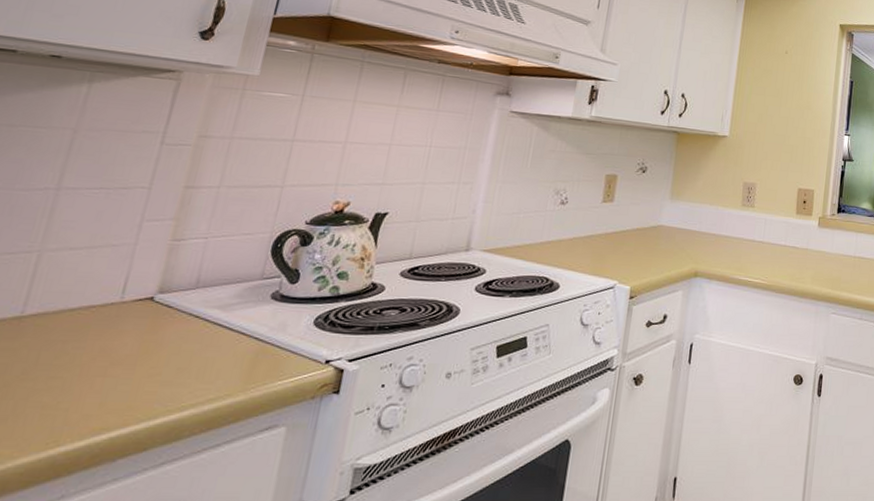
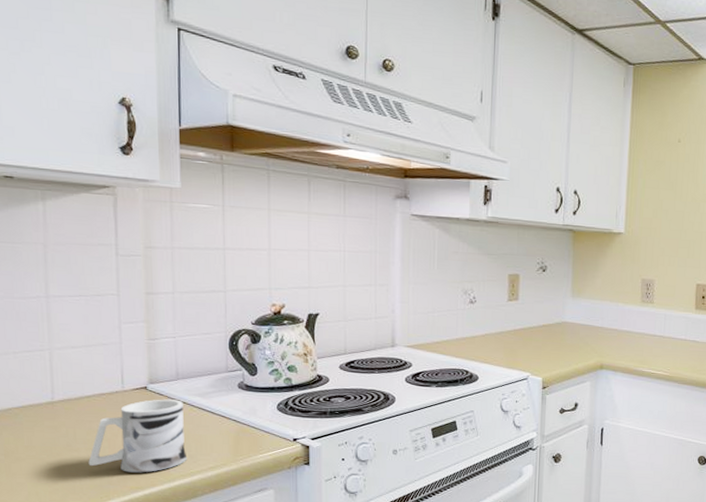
mug: none [43,312,196,408] -> present [88,399,188,473]

